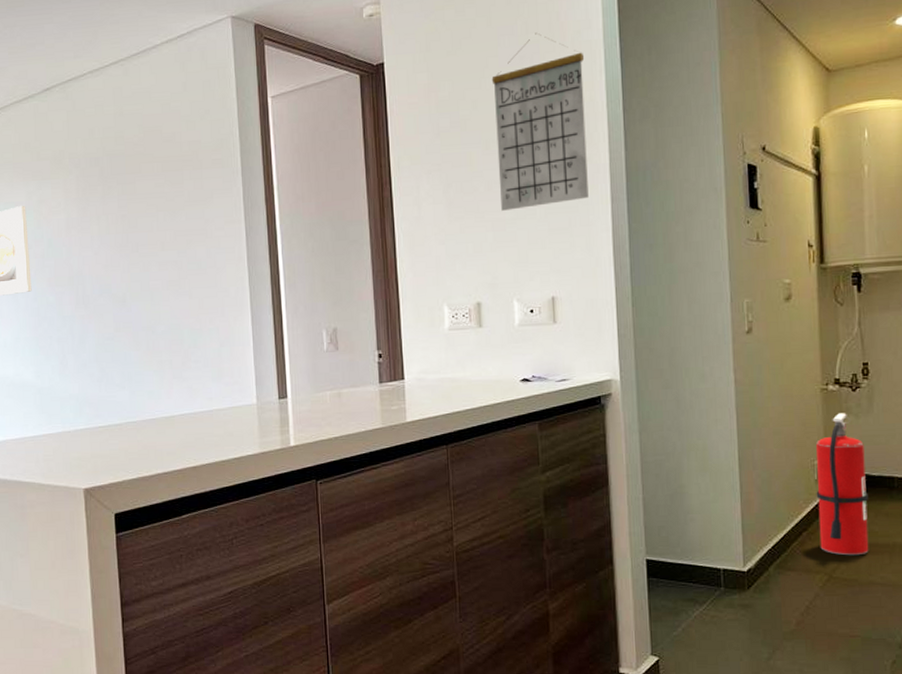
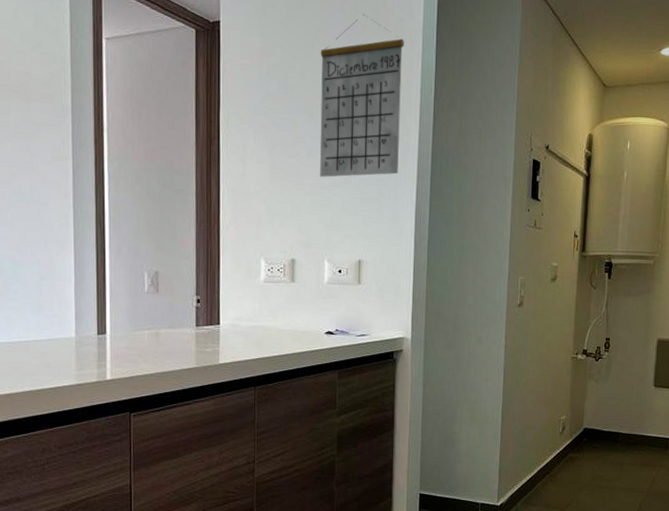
fire extinguisher: present [816,413,869,556] -> none [558,378,600,495]

